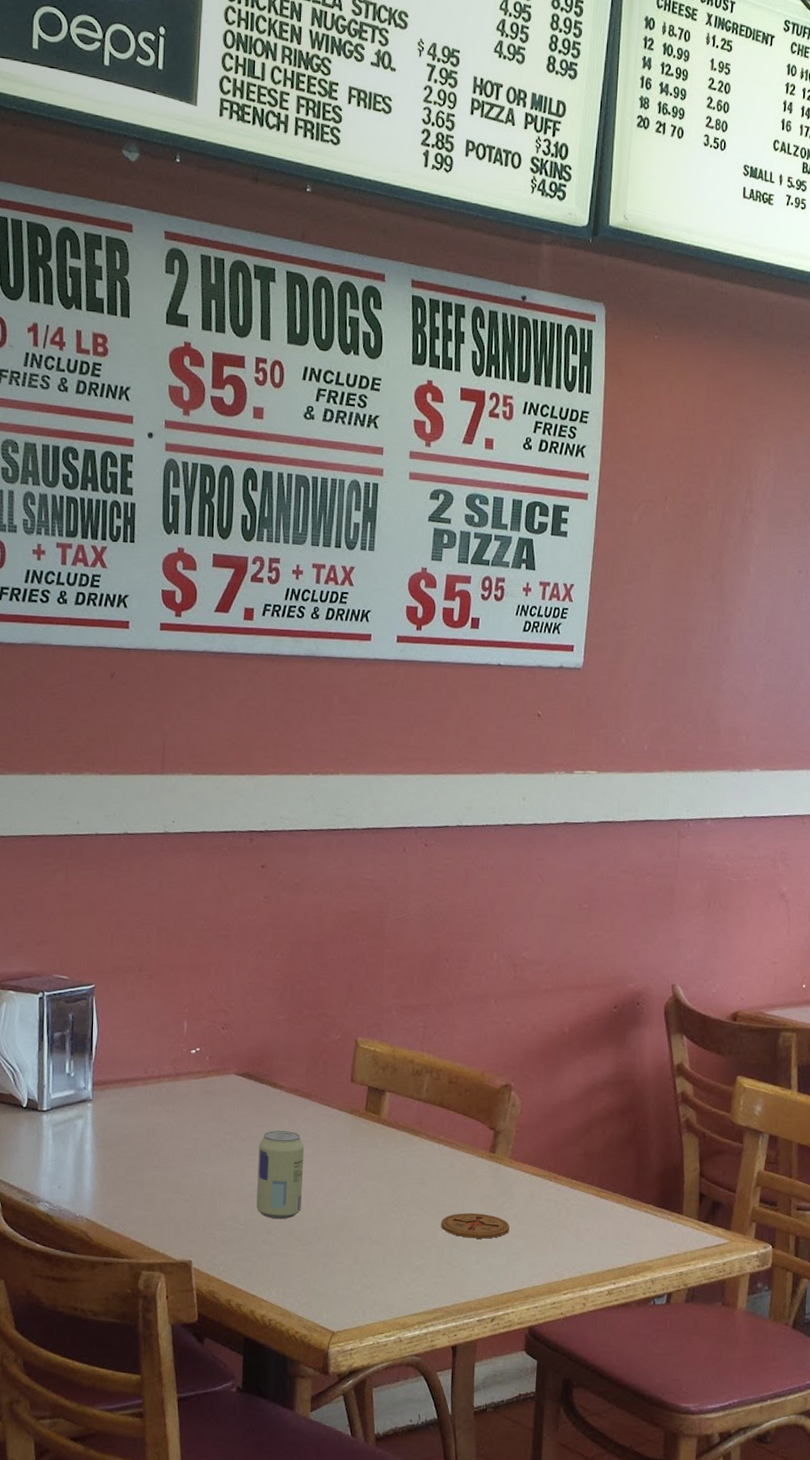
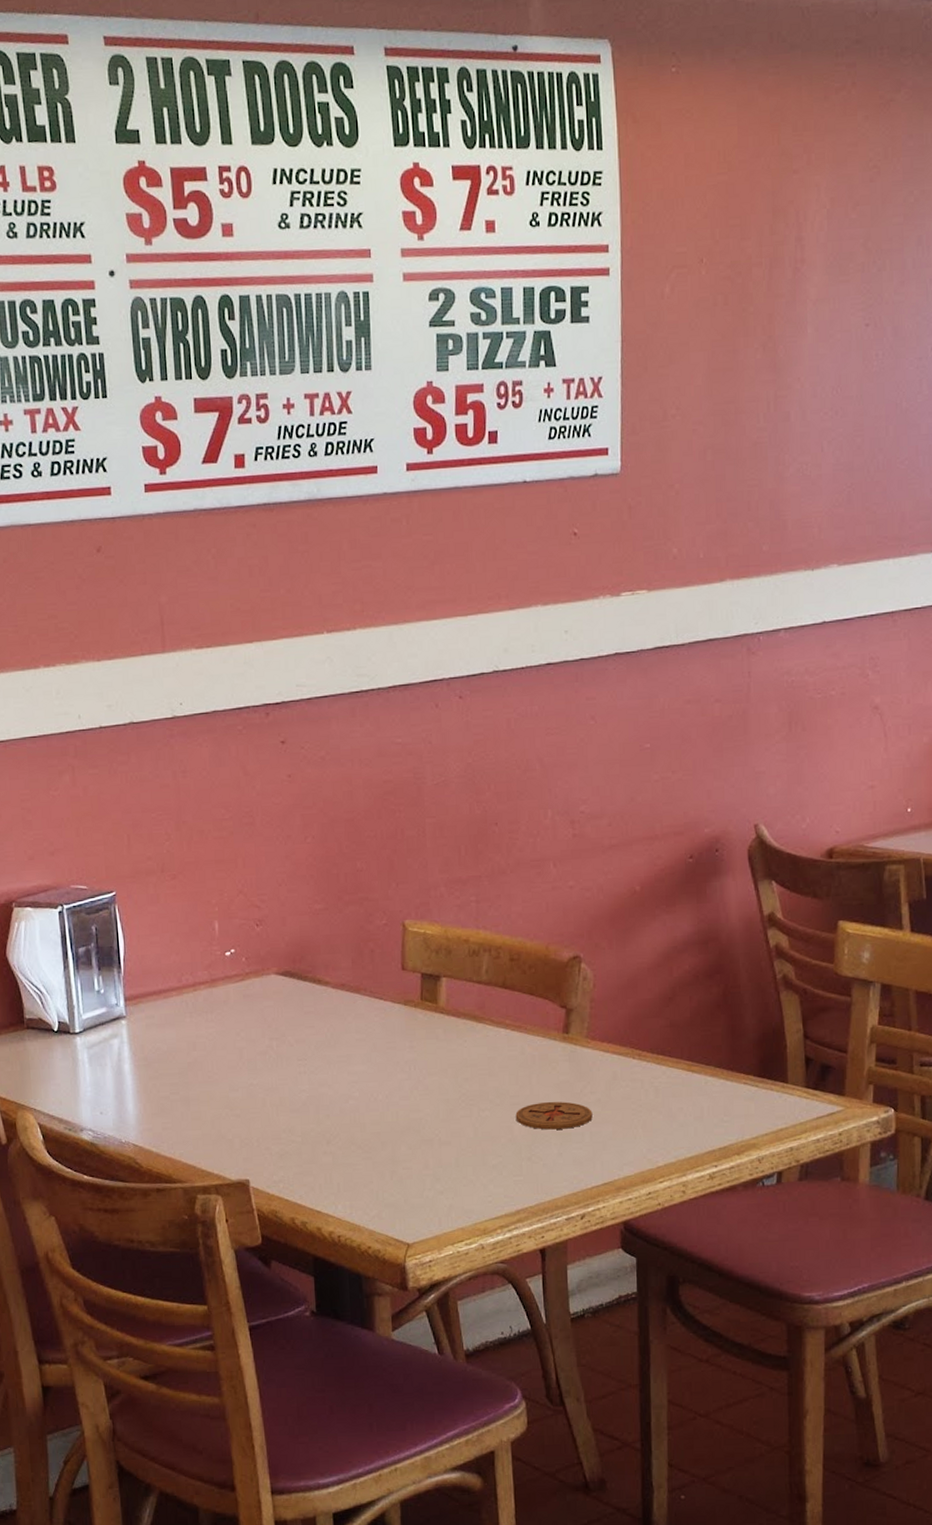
beverage can: present [256,1130,304,1220] -> none [308,1030,361,1128]

